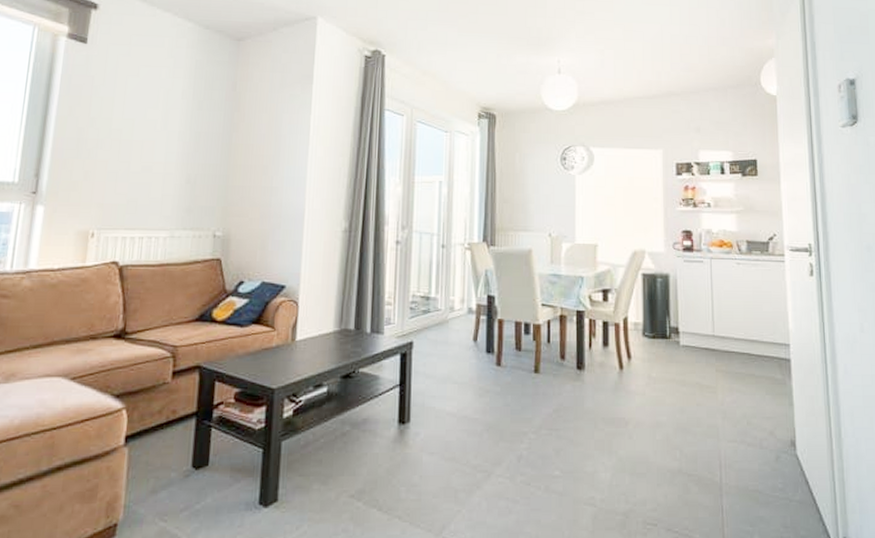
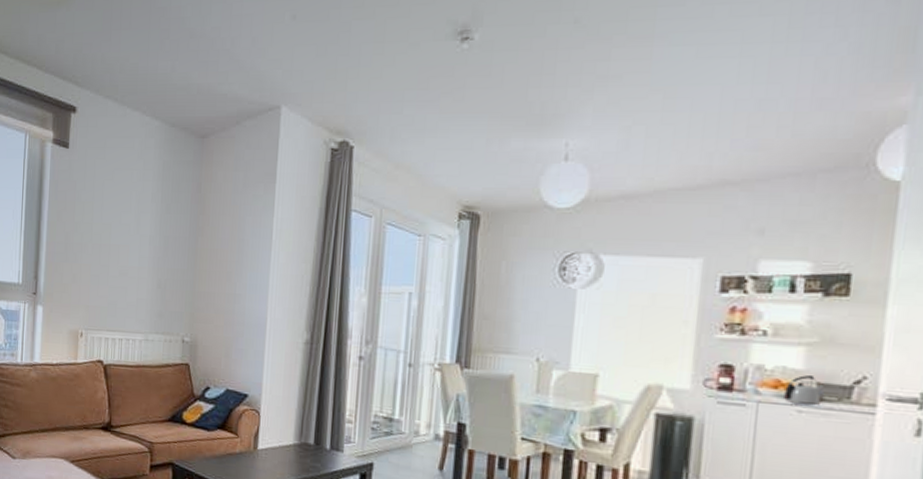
kettle: none [727,236,751,259] -> present [784,375,824,406]

